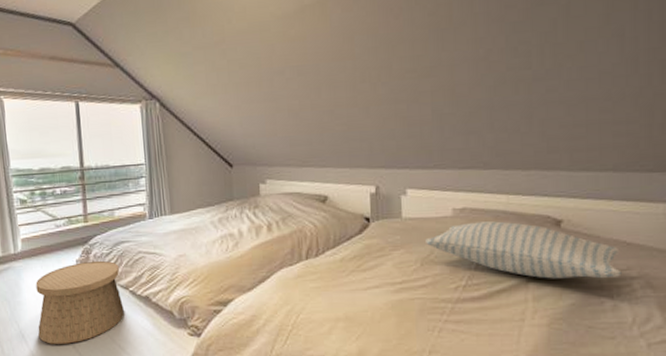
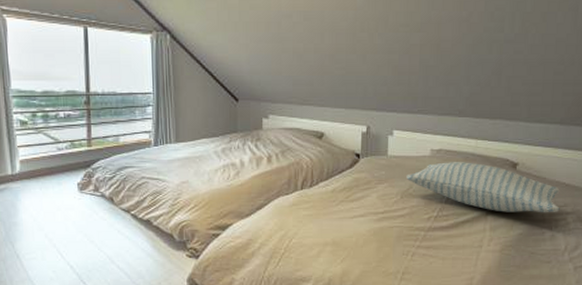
basket: present [35,260,125,344] -> none [33,184,126,264]

